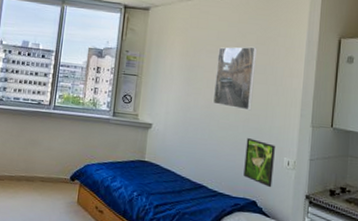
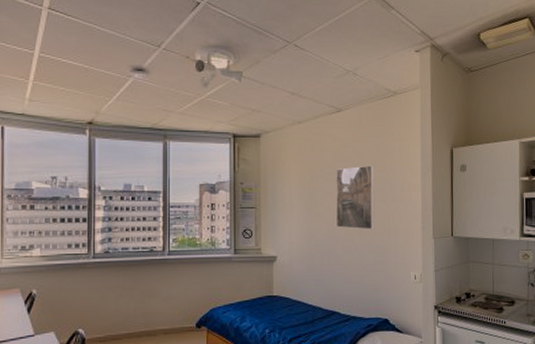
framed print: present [243,138,275,188] -> none [373,258,402,304]

